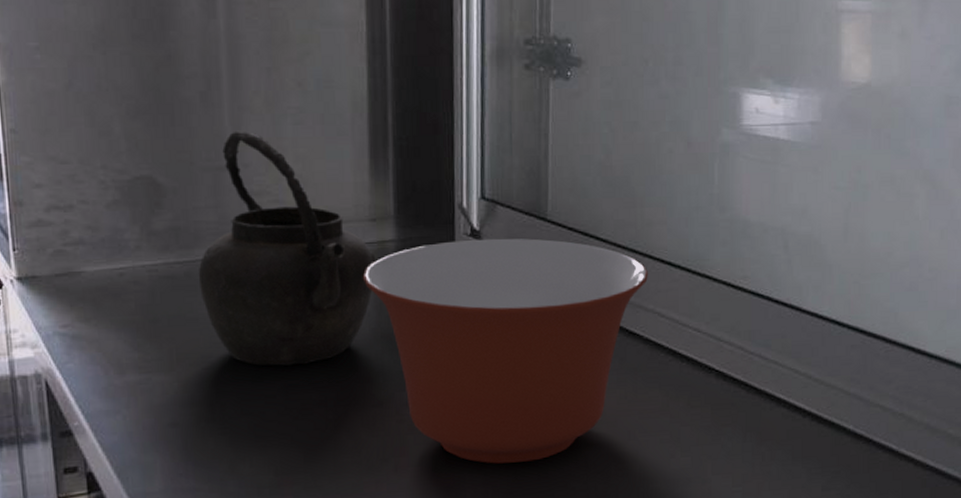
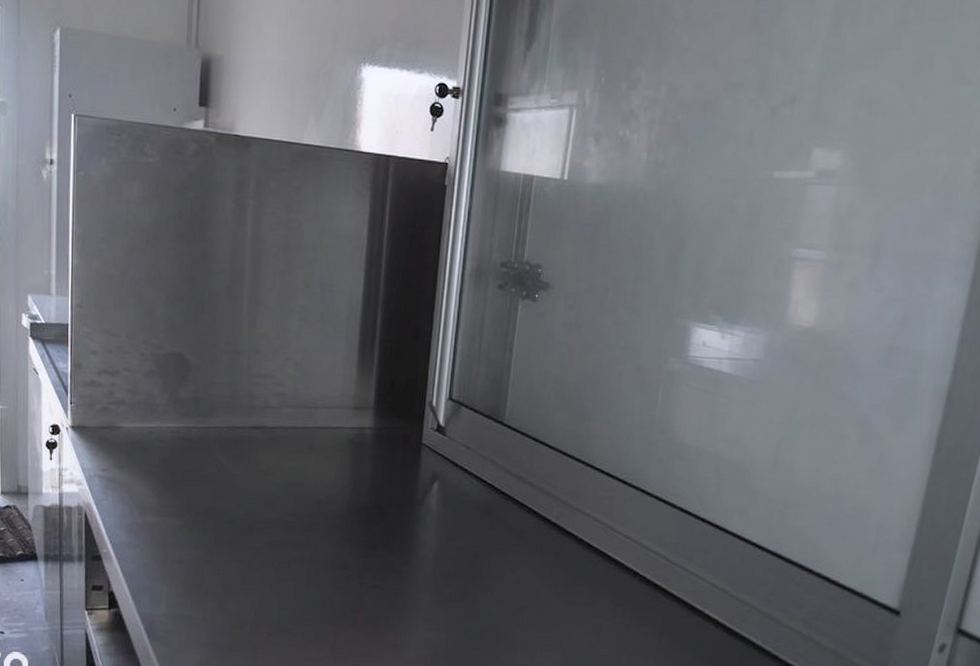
kettle: present [199,130,375,366] -> none [211,321,354,525]
mixing bowl: present [363,238,648,464] -> none [343,434,588,633]

